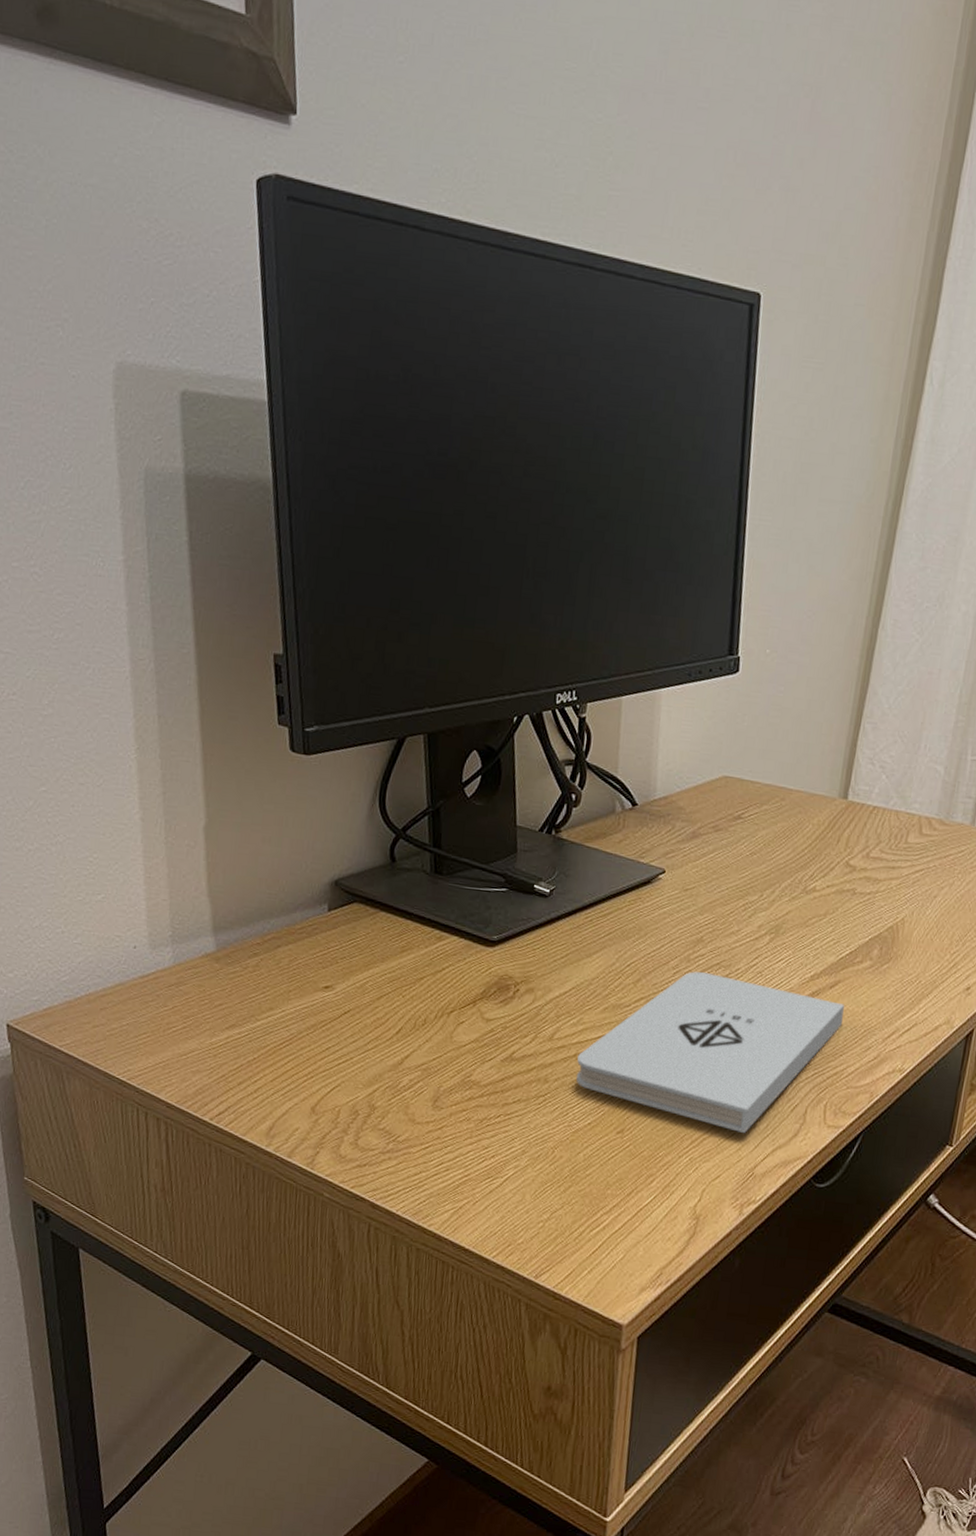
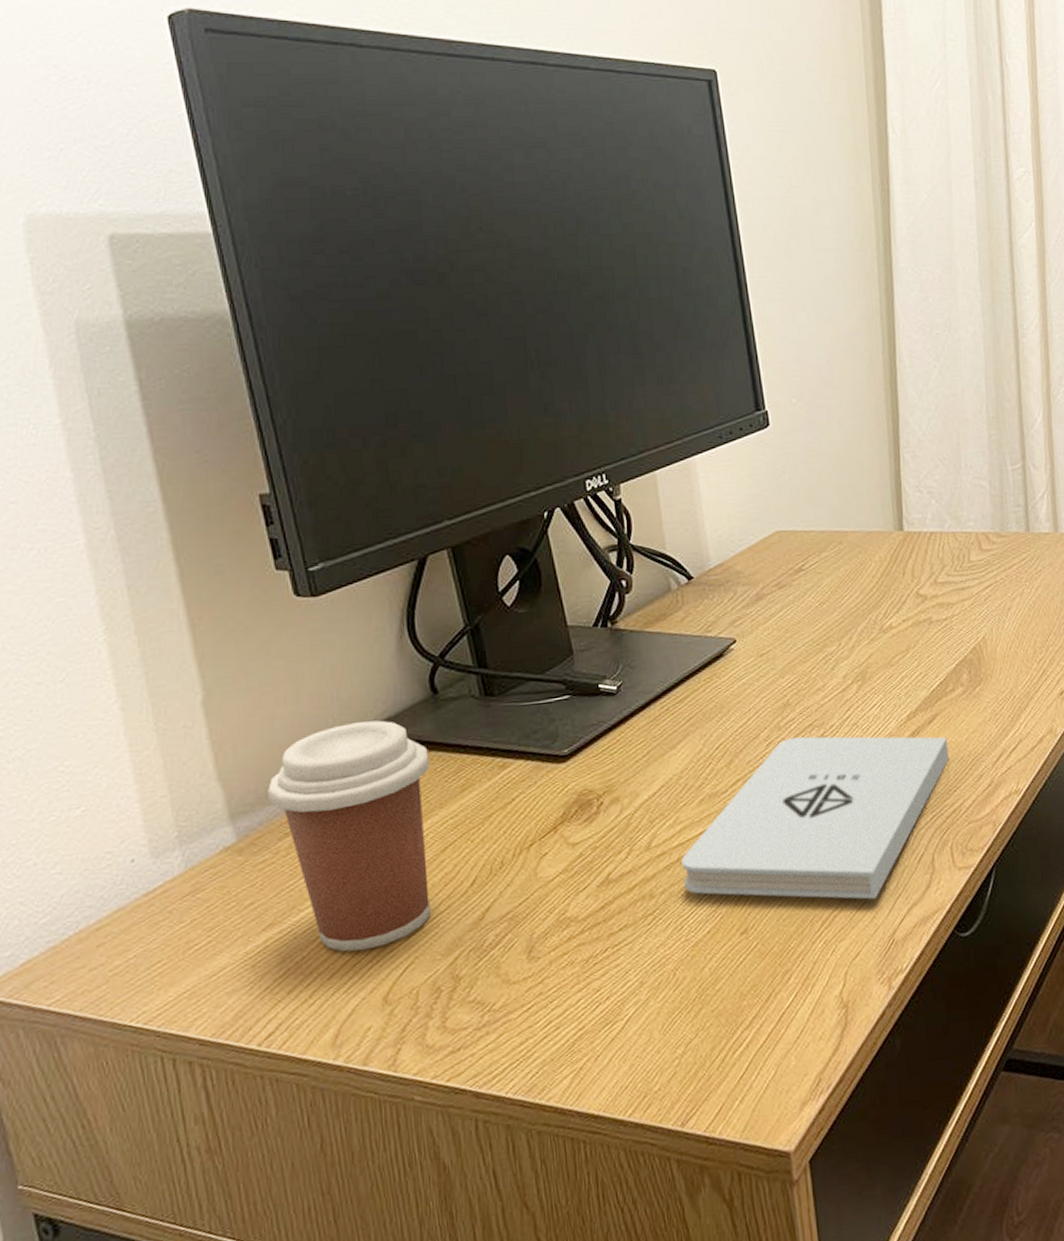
coffee cup: none [245,872,380,1066] -> present [268,720,430,952]

